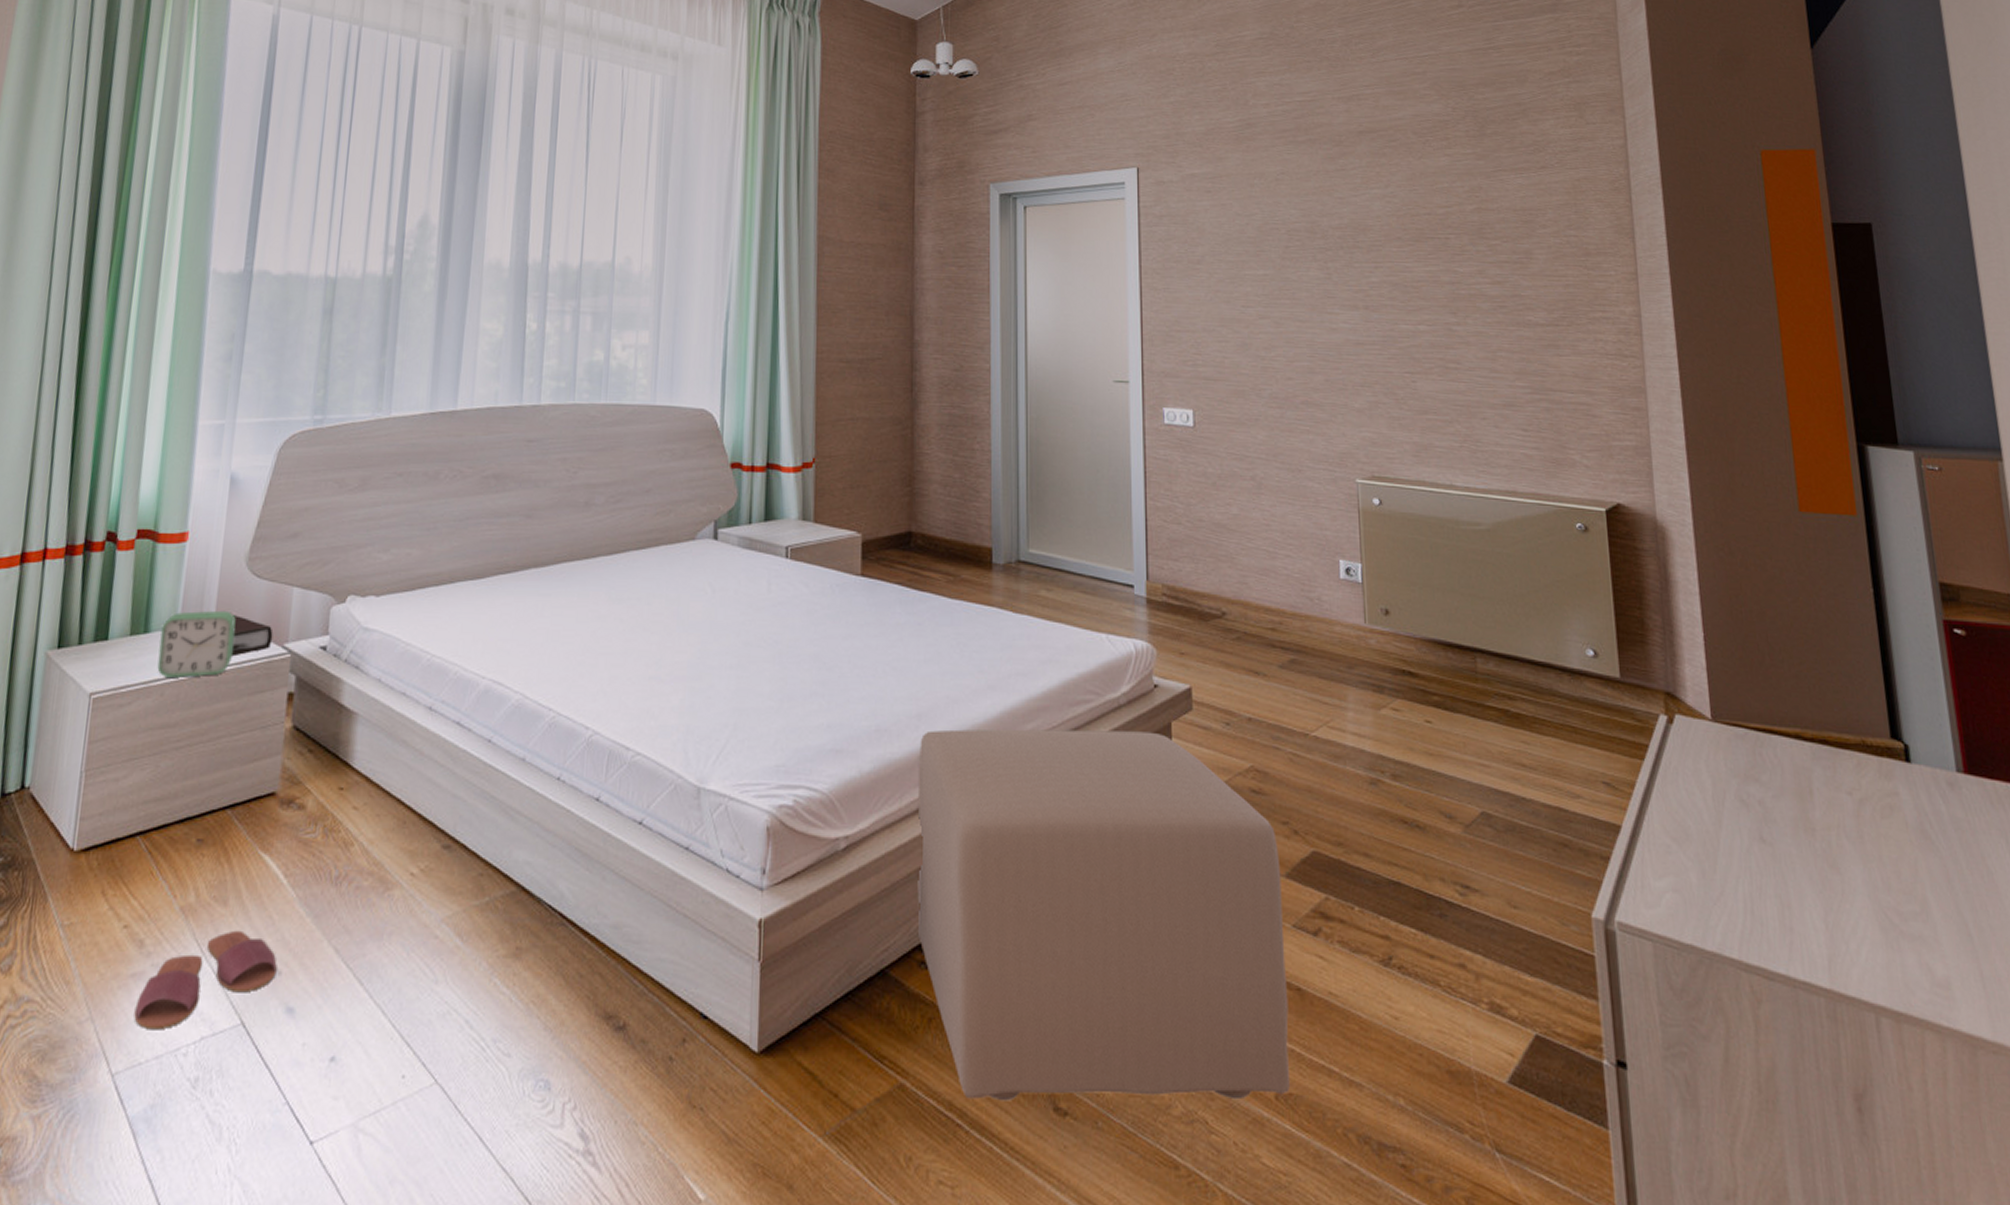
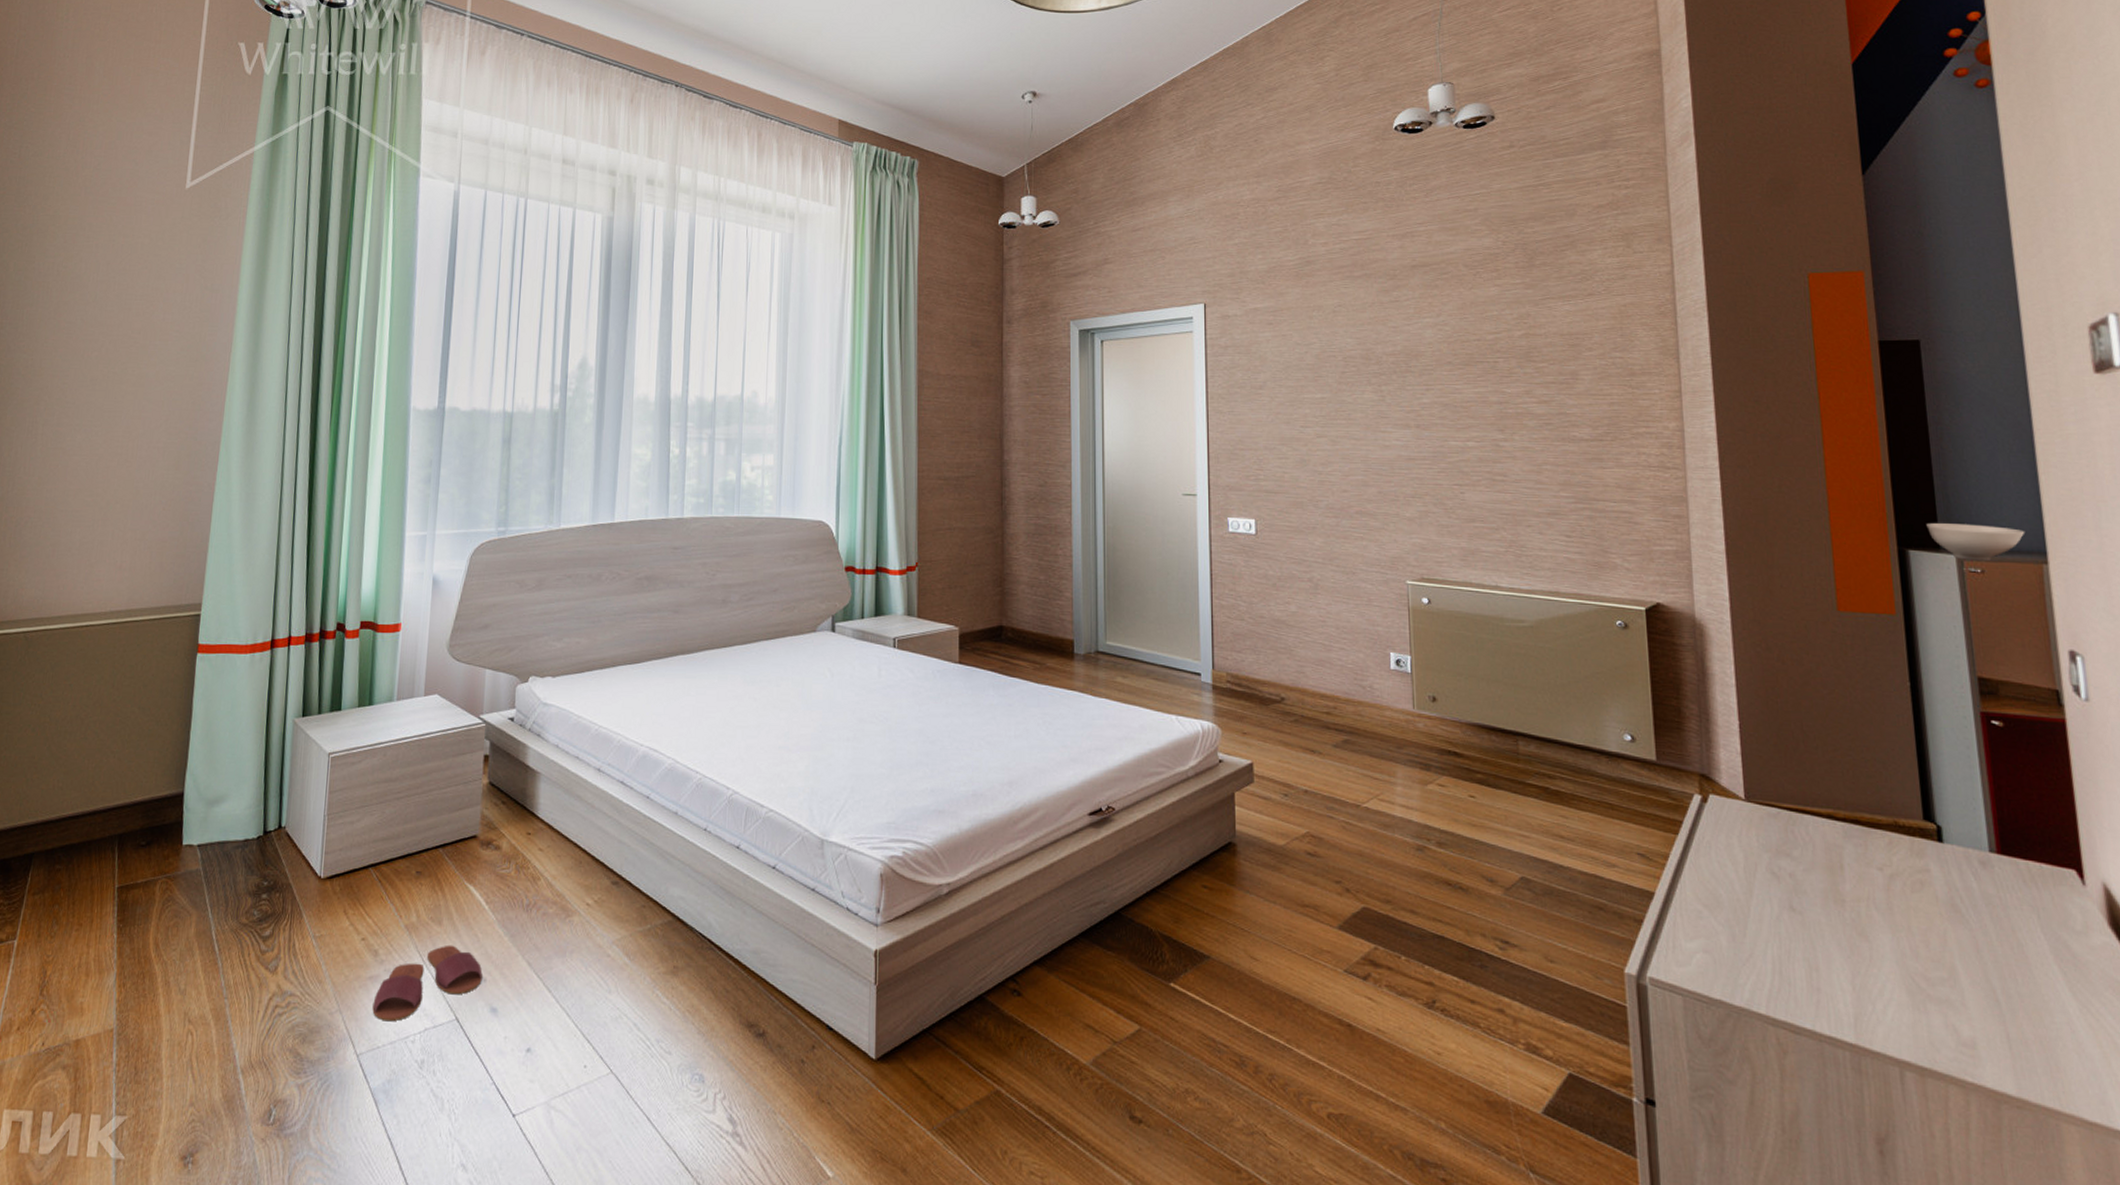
alarm clock: present [157,610,236,678] -> none [380,687,441,742]
bible: present [230,615,274,657] -> none [438,692,471,725]
ottoman: present [917,729,1290,1101] -> none [1010,795,1340,1117]
bowl: none [1884,417,1980,459] -> present [1926,523,2026,562]

